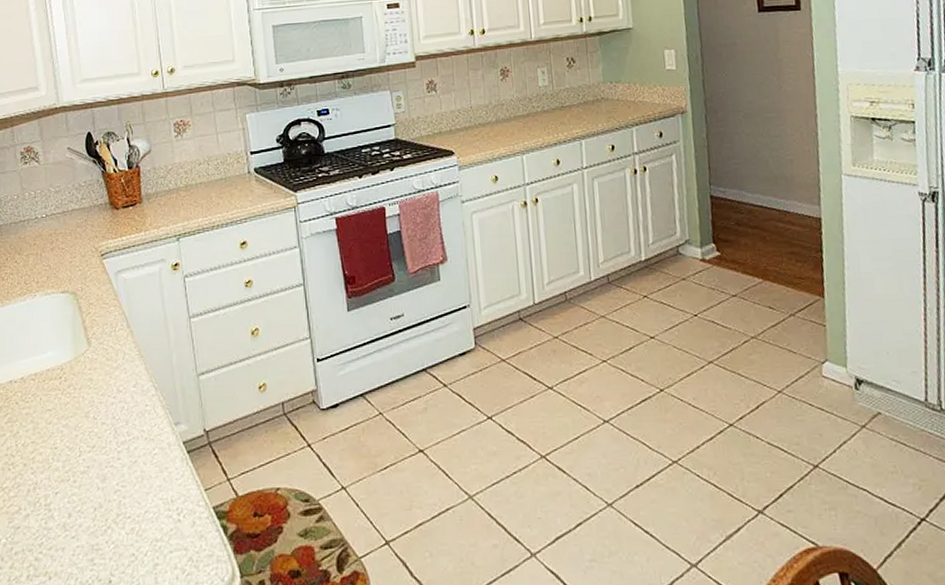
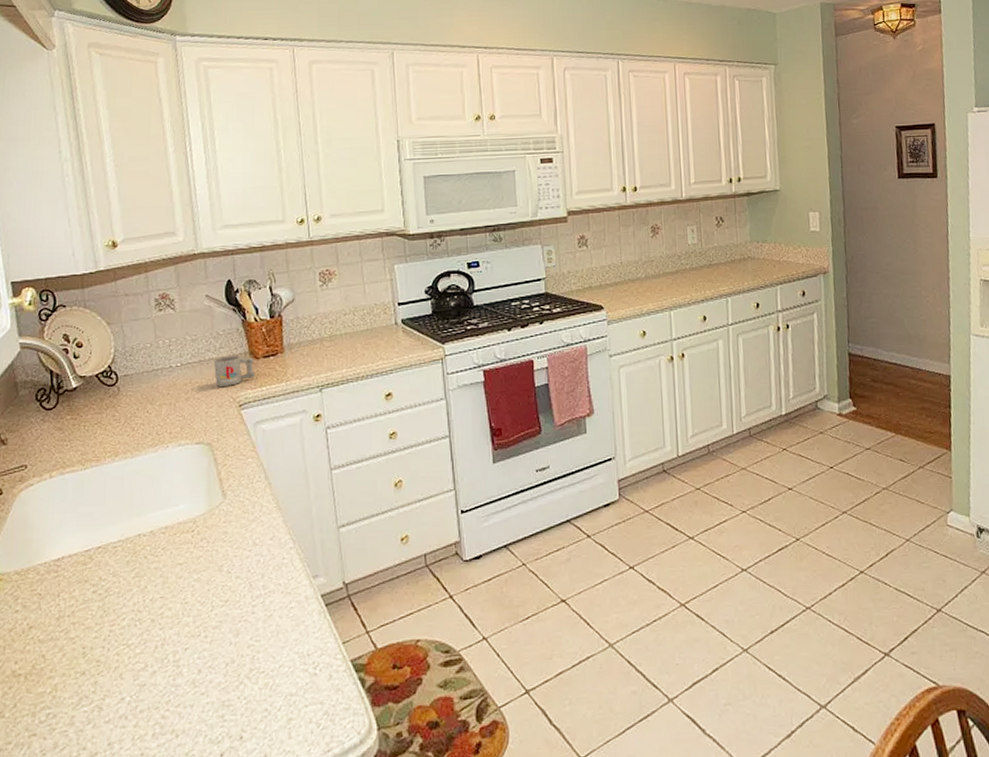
mug: none [76,206,115,237] -> present [213,356,255,387]

